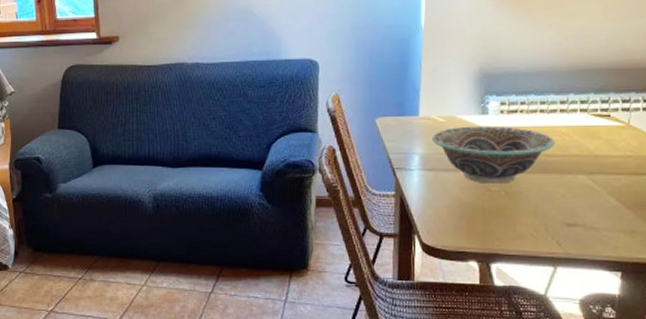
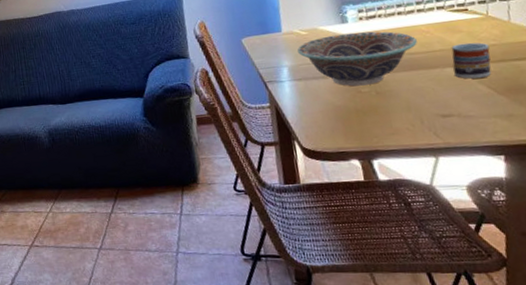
cup: none [585,151,625,189] -> present [451,42,492,79]

